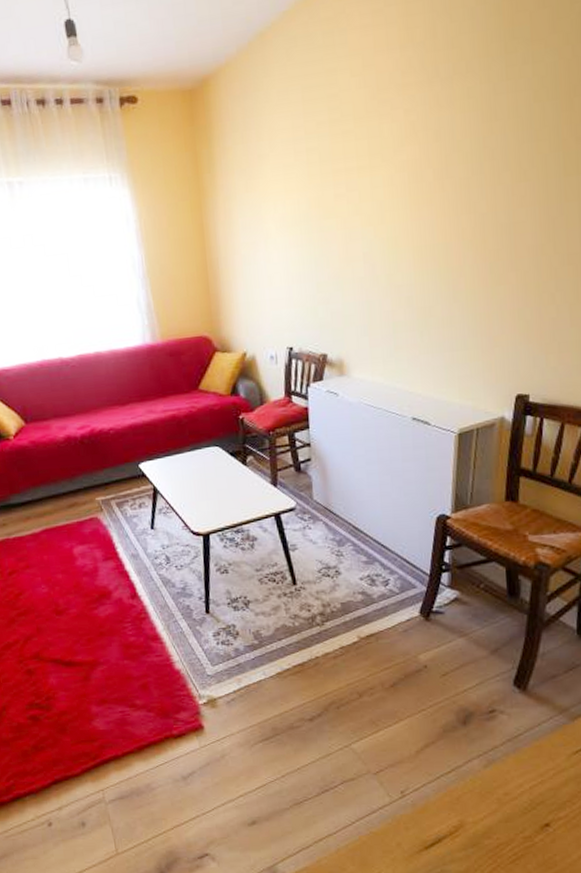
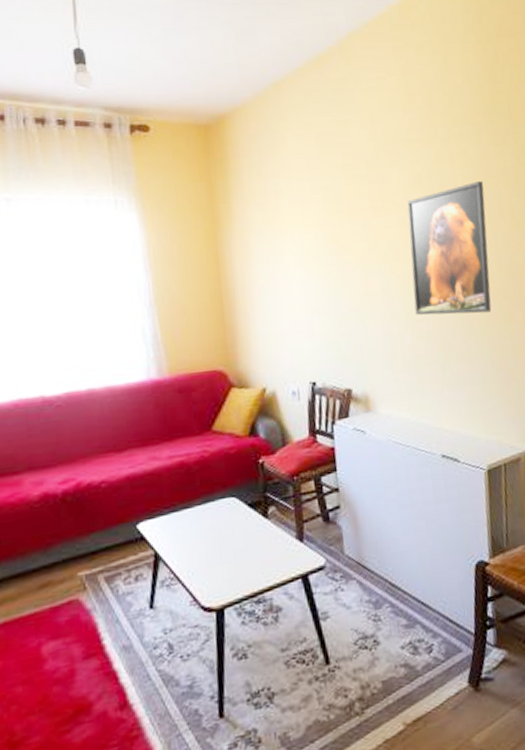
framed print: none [396,126,489,280] -> present [407,181,492,315]

